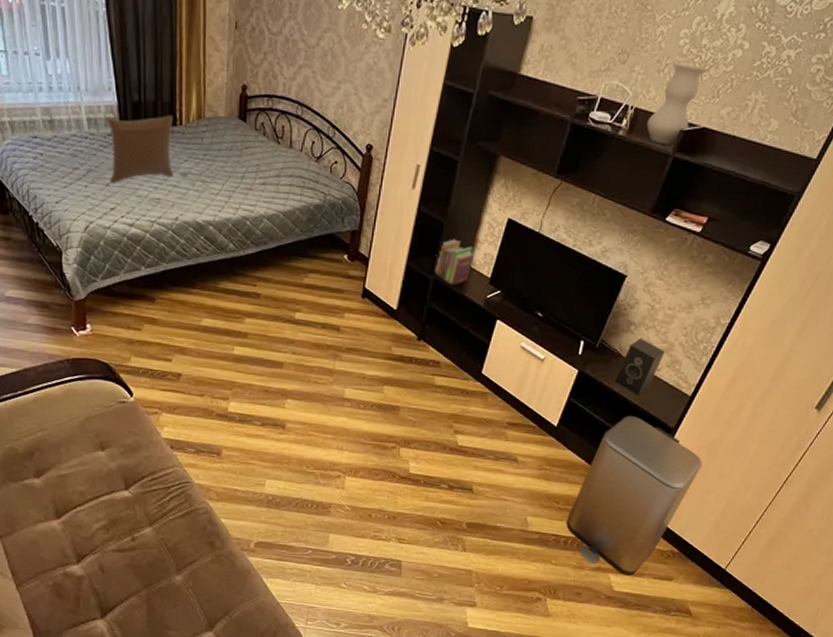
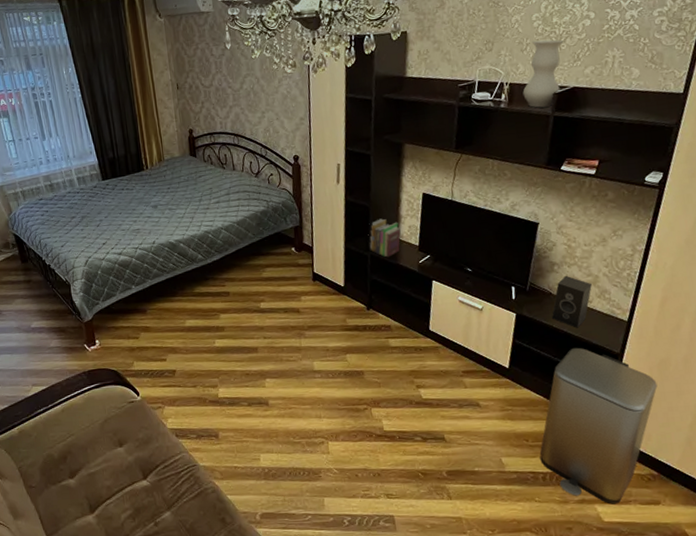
pillow: present [106,115,174,184] -> none [91,163,147,224]

